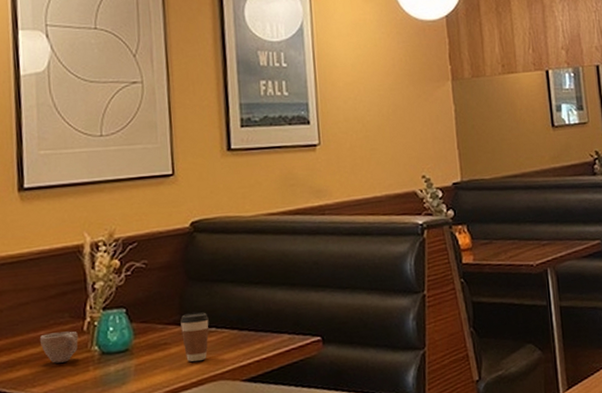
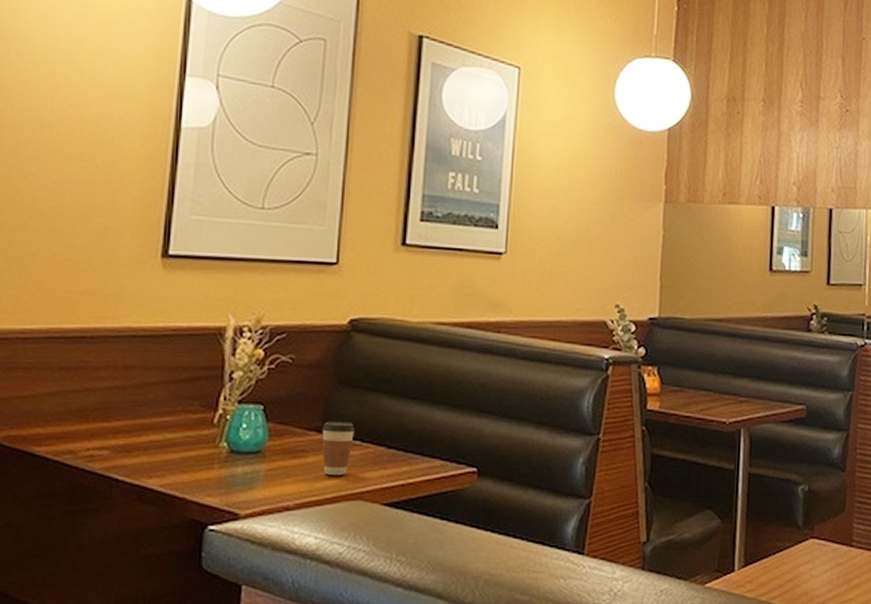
cup: present [39,331,78,364] -> none [163,420,207,455]

